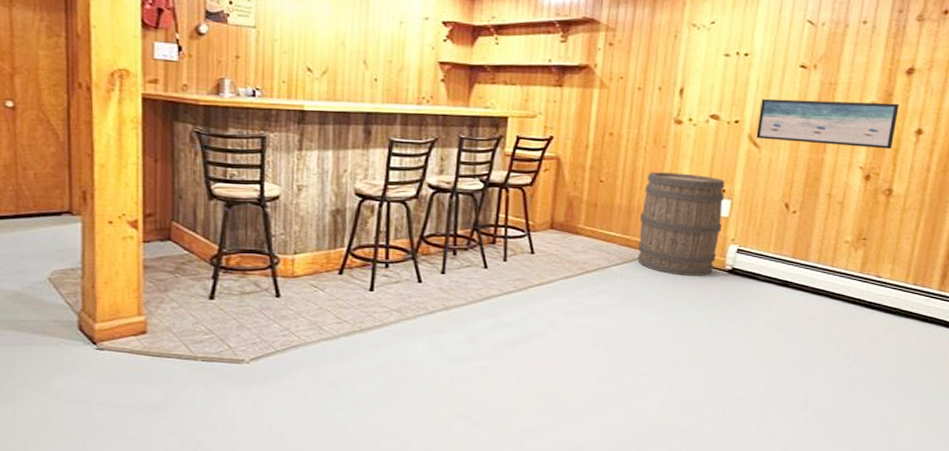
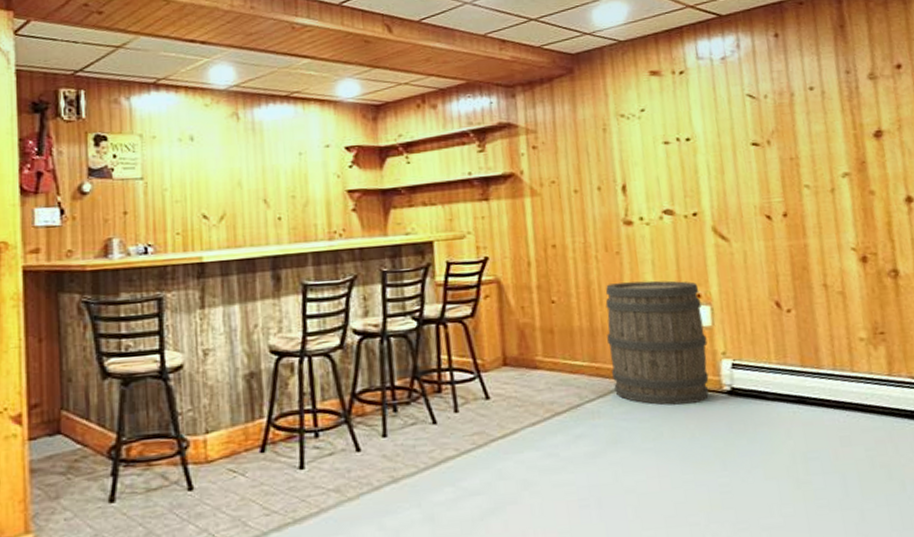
wall art: present [756,98,899,149] -> none [717,171,883,231]

